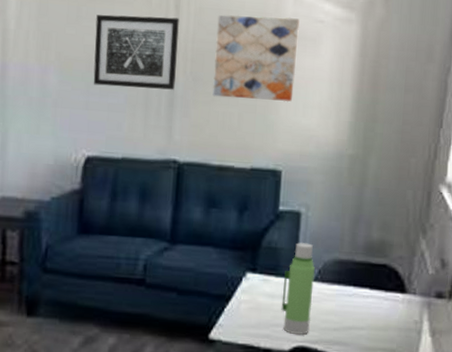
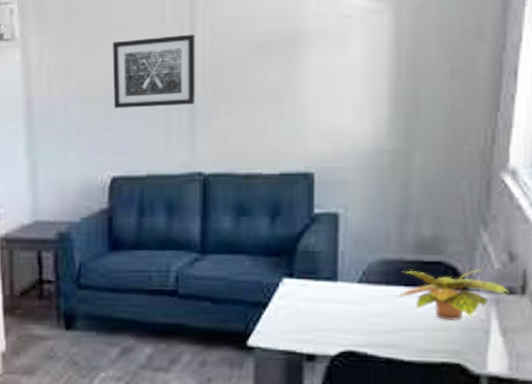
wall art: present [212,15,300,102] -> none [234,17,325,106]
water bottle: present [281,242,316,336] -> none [323,245,360,340]
plant: none [345,271,439,322] -> present [395,269,509,322]

